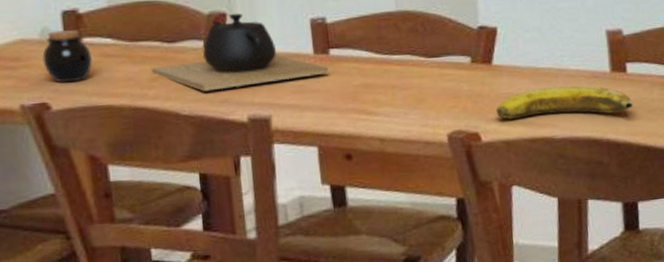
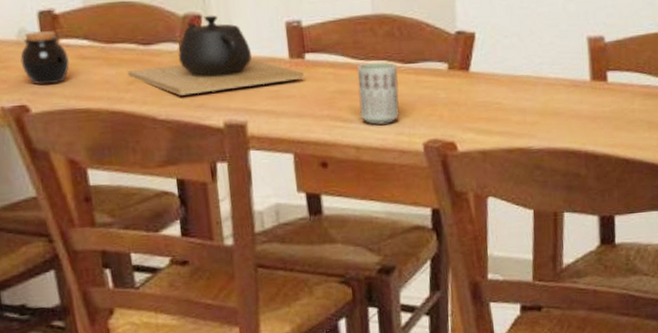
cup: none [381,56,424,117] -> present [357,62,400,125]
banana: present [496,85,633,120] -> none [472,94,613,129]

